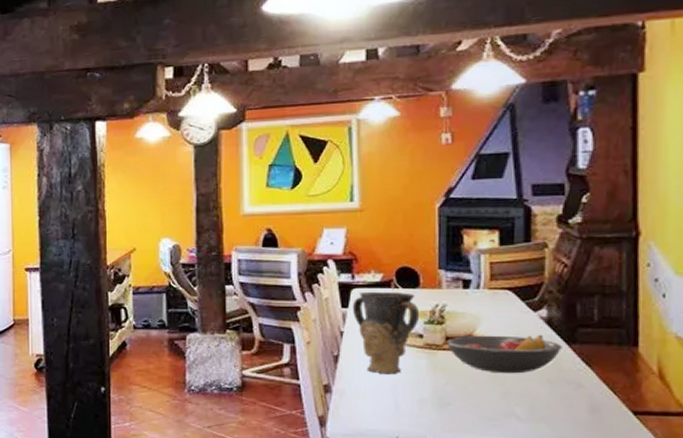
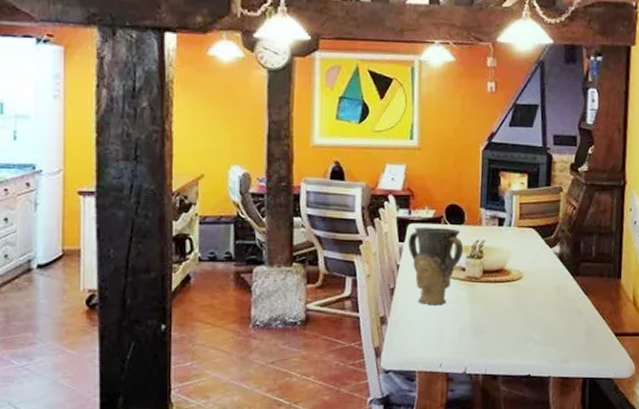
fruit bowl: present [445,335,562,374] -> none [482,268,569,303]

